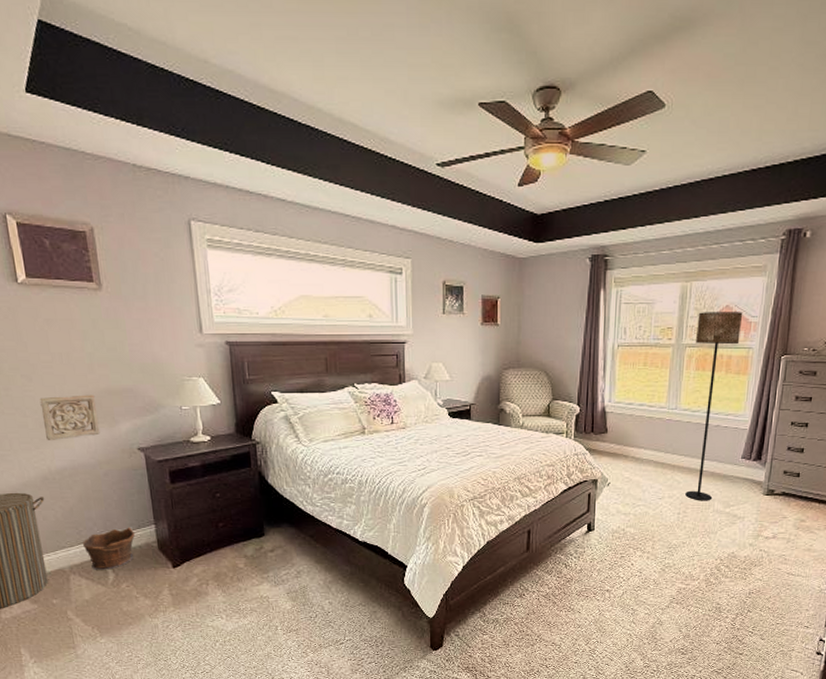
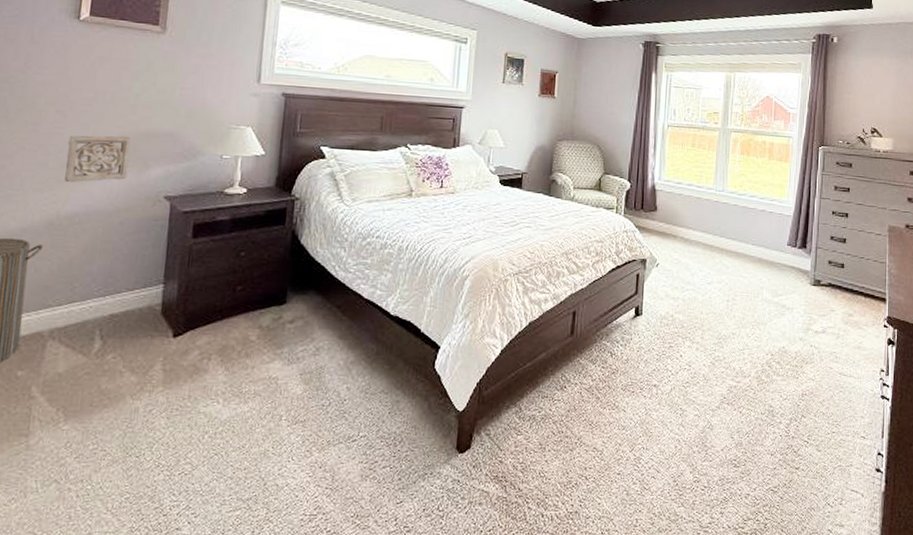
clay pot: present [82,527,136,570] -> none [72,285,139,336]
floor lamp: present [685,312,743,501] -> none [734,100,782,289]

